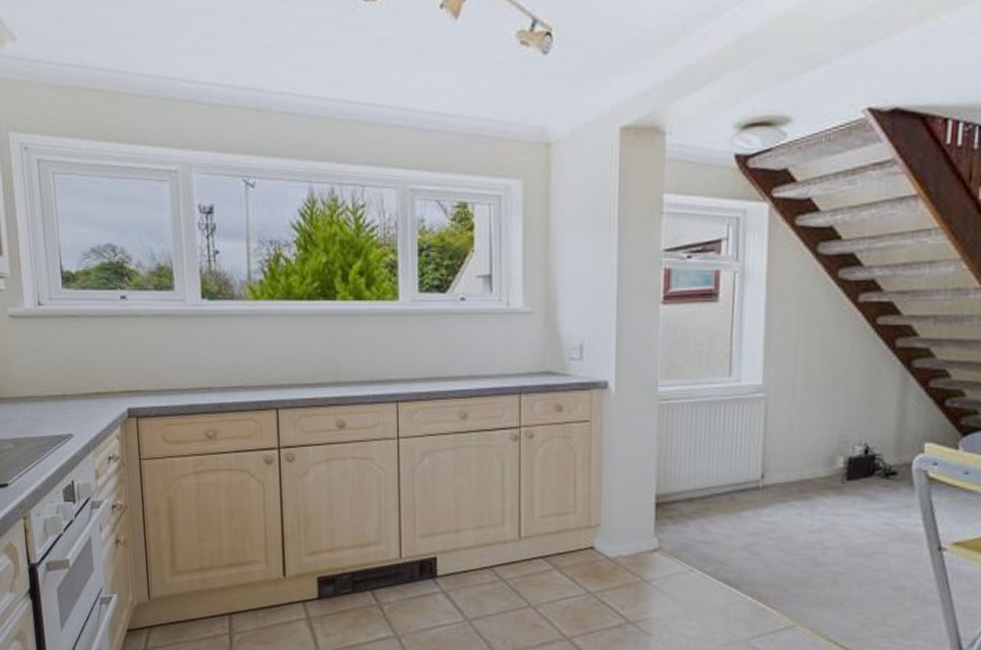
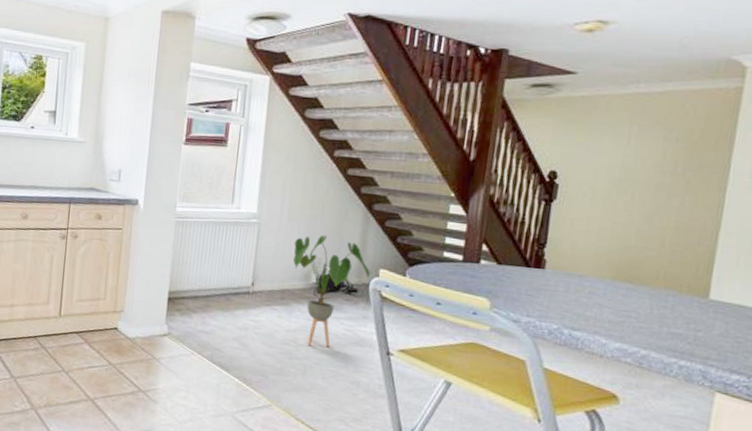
house plant: none [813,405,912,548] -> present [293,234,370,348]

